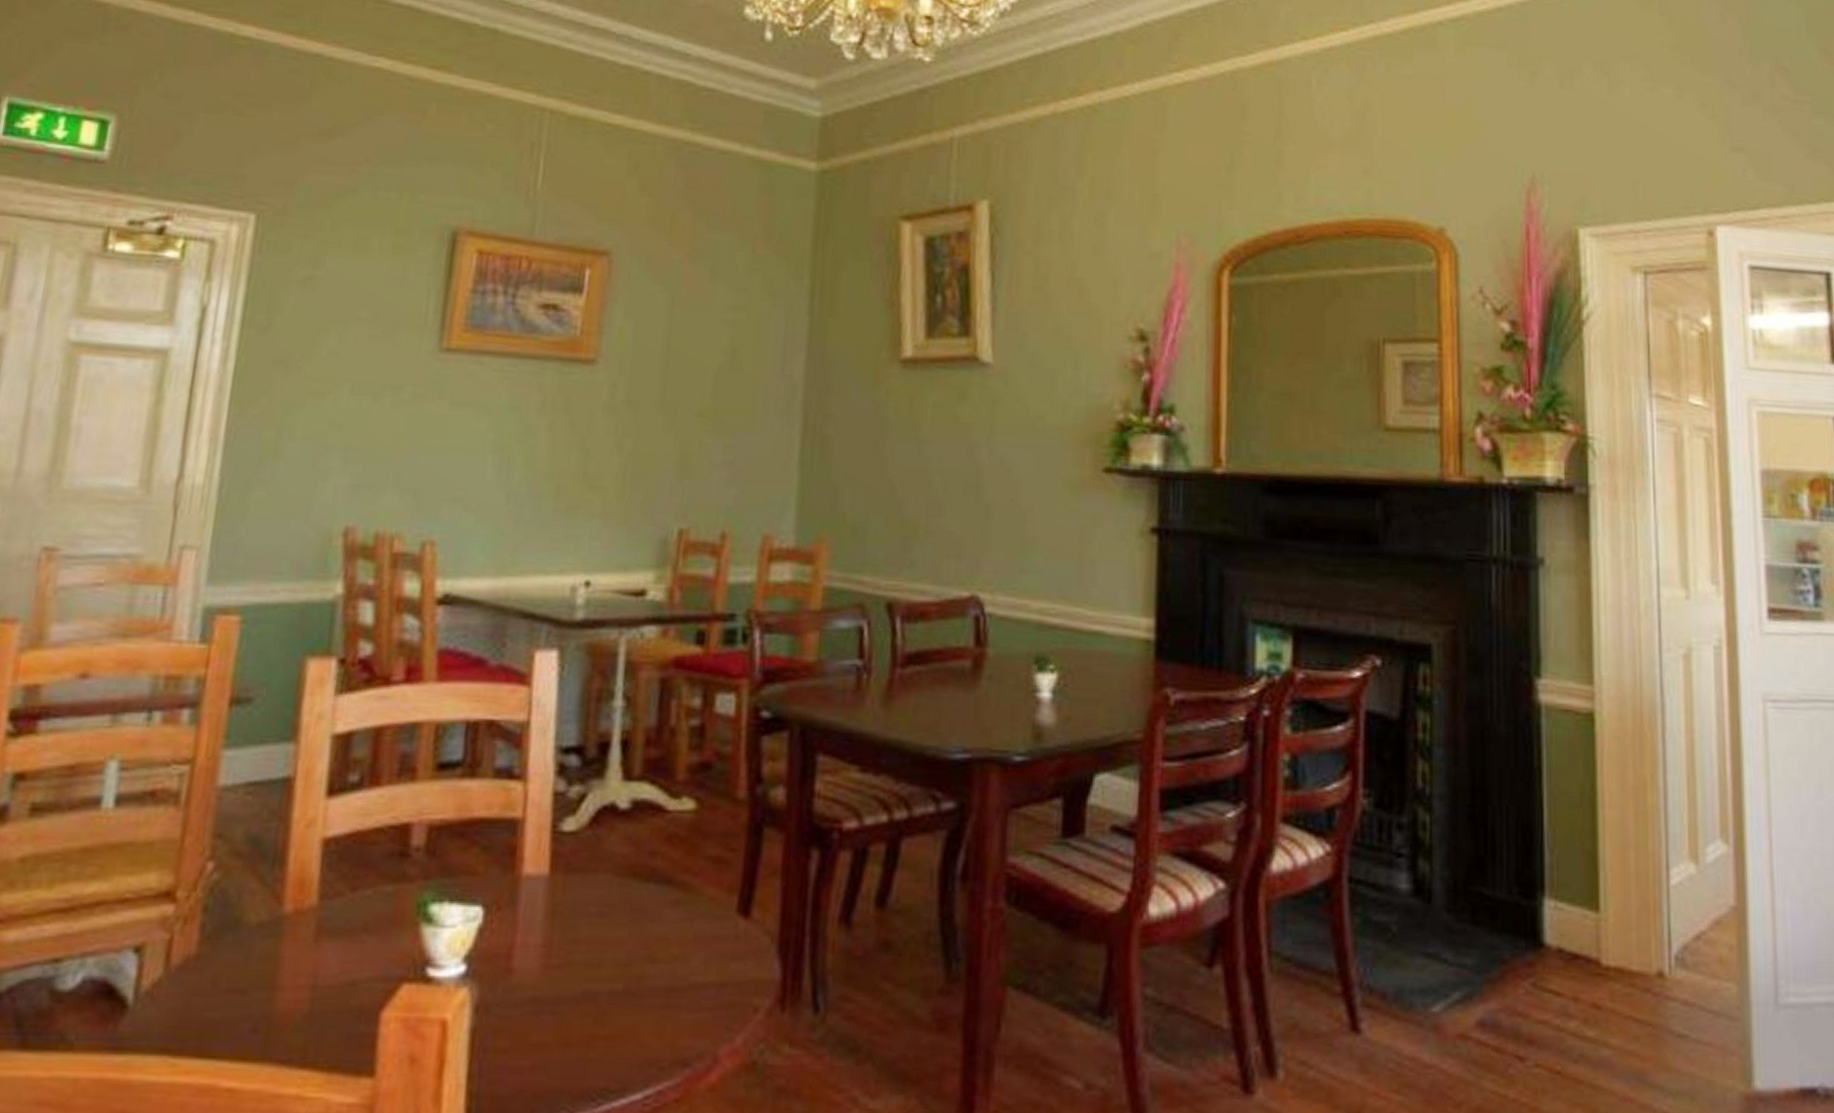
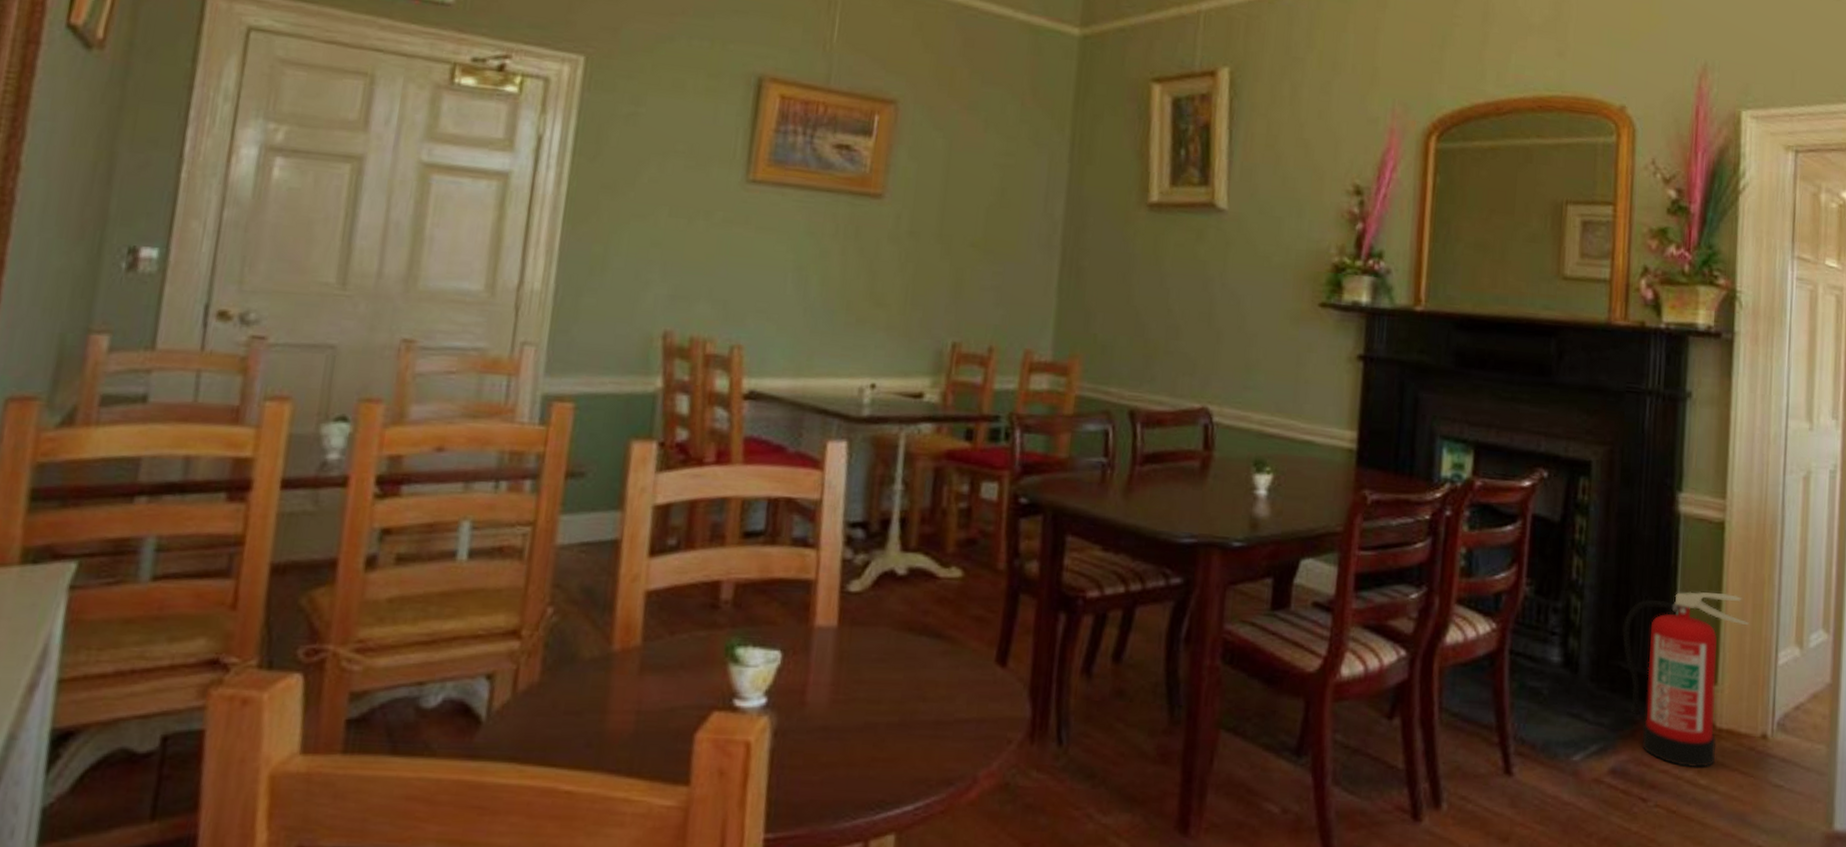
fire extinguisher: none [1482,798,1632,1017] -> present [1622,591,1749,768]

